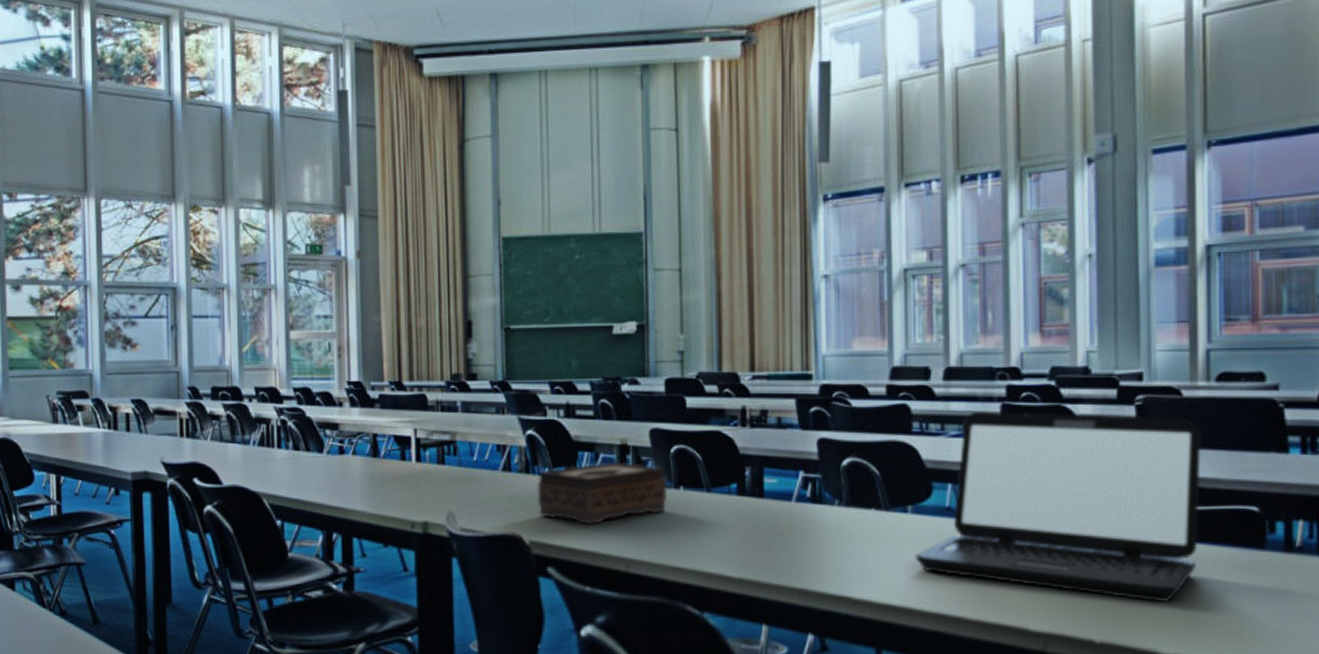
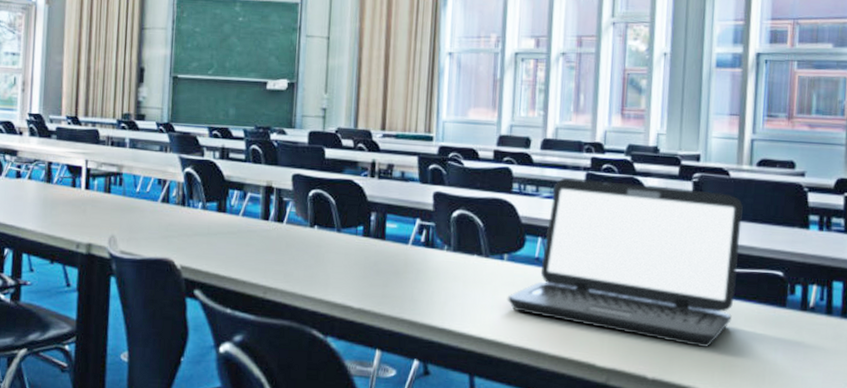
tissue box: present [537,462,668,526] -> none [190,200,305,255]

